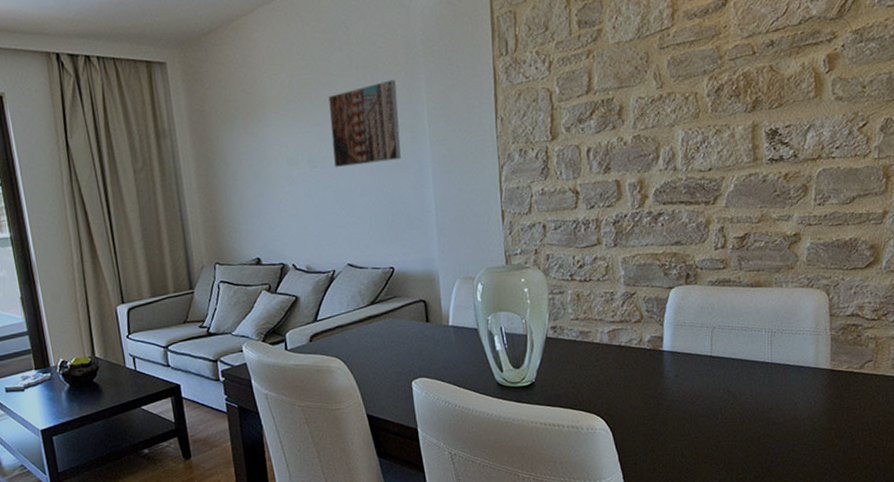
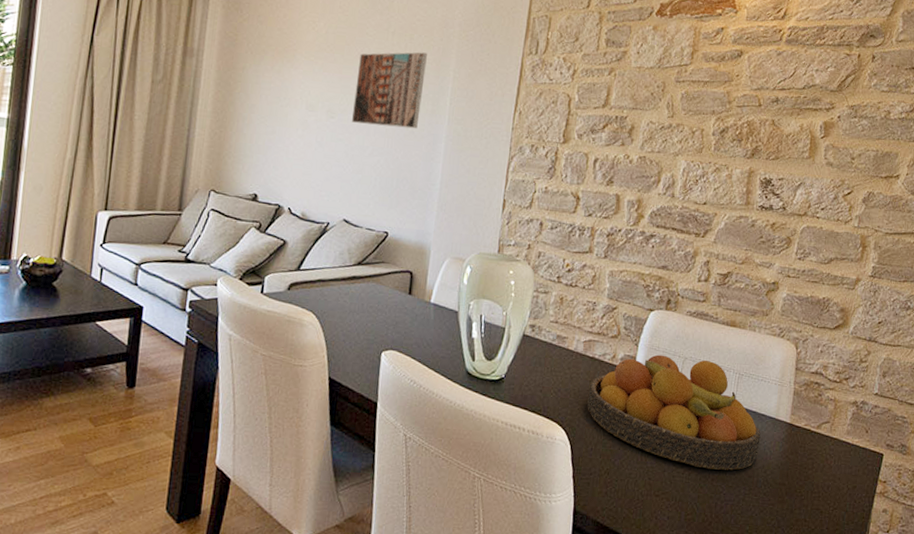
fruit bowl: none [620,325,803,429] -> present [587,354,761,471]

